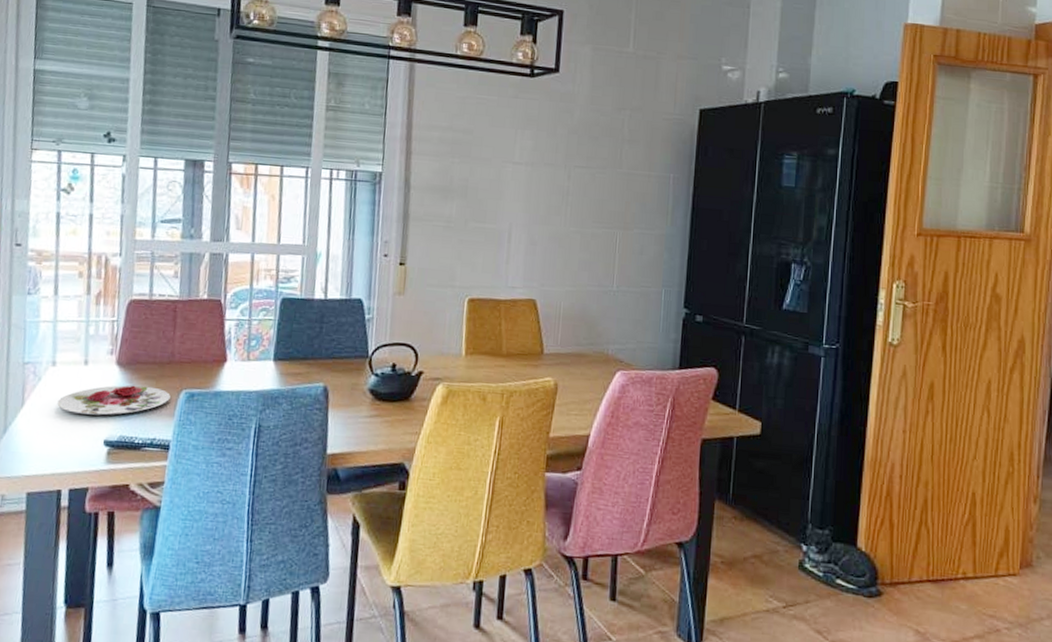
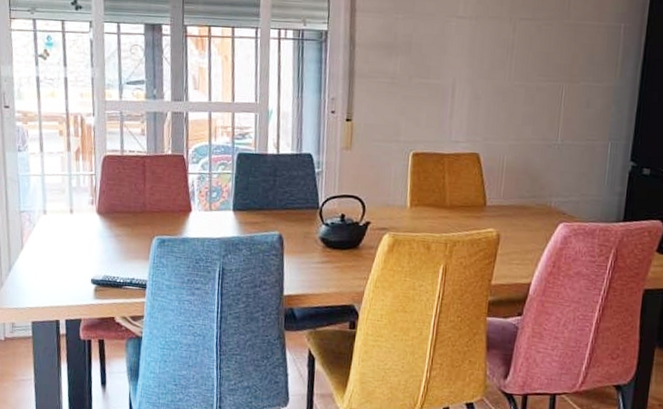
plate: present [57,385,170,416] -> none [50,231,144,258]

